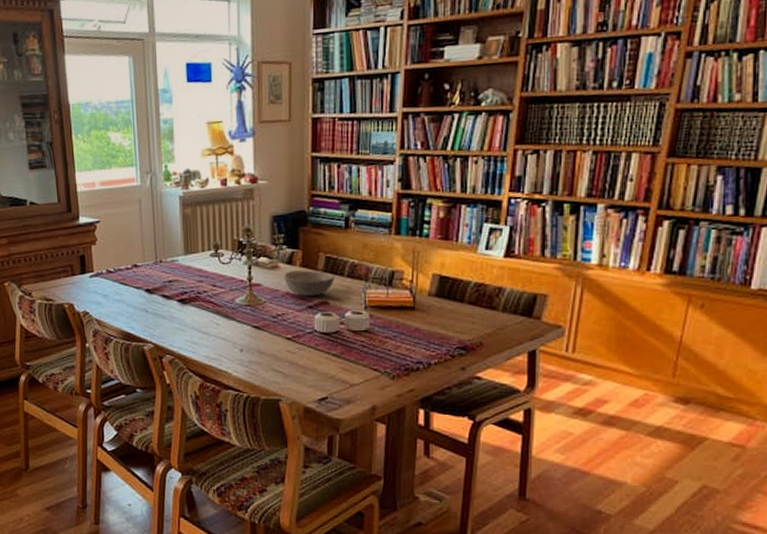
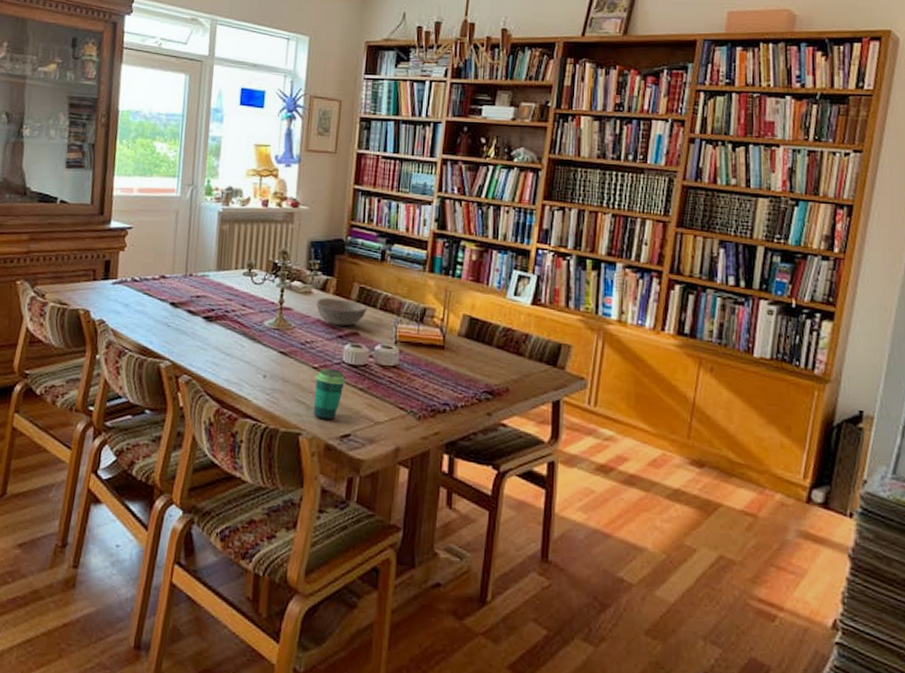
cup: none [289,338,320,386] -> present [313,368,346,420]

